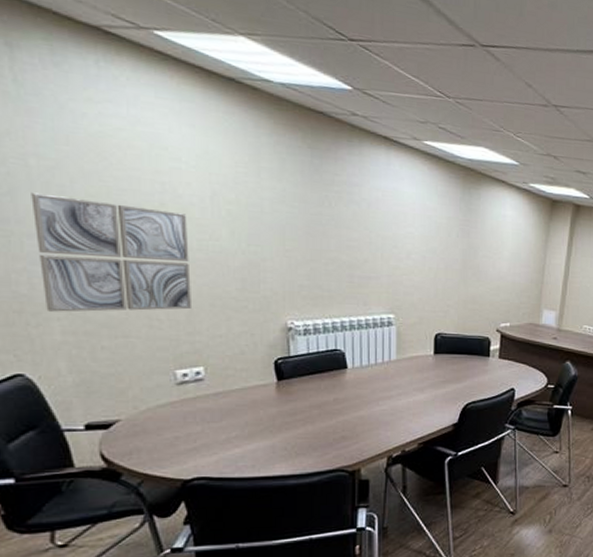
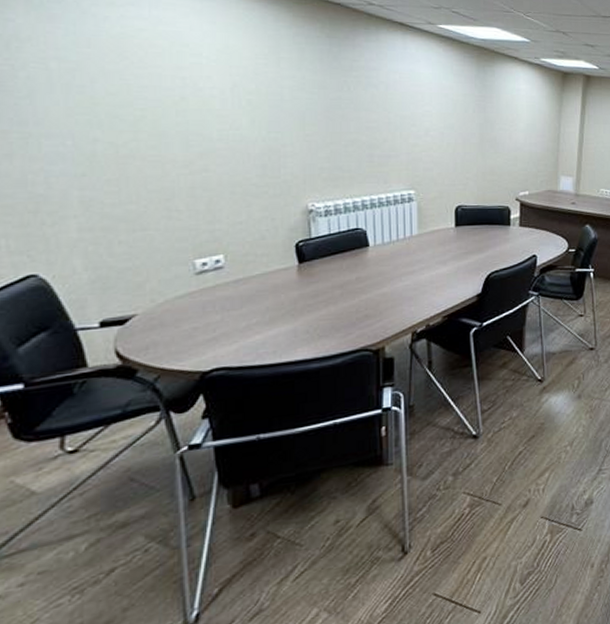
wall art: present [31,192,193,312] -> none [51,94,213,210]

